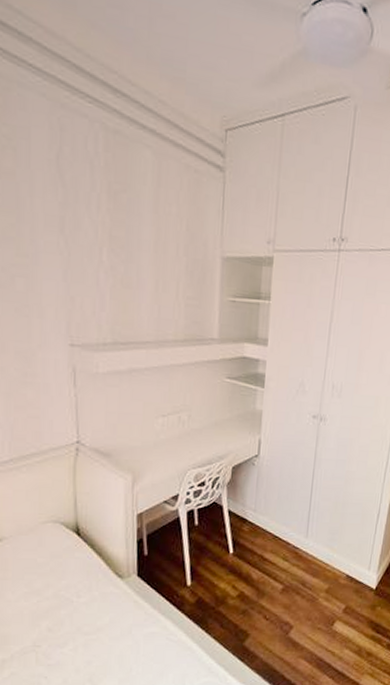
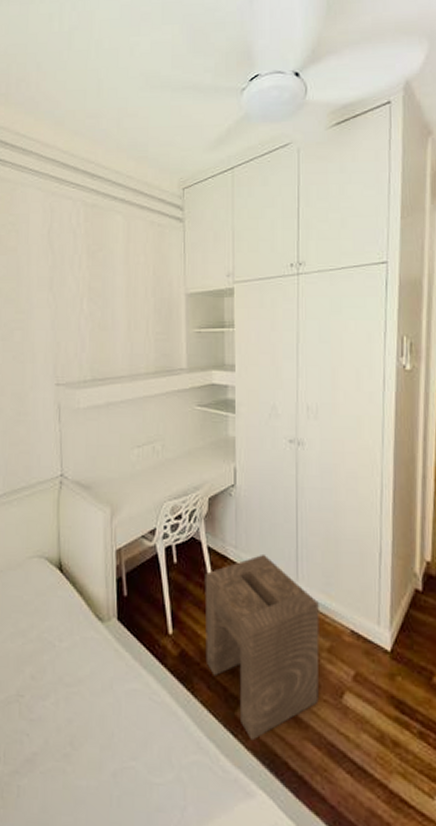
stool: none [220,516,323,663] -> present [204,553,320,741]

